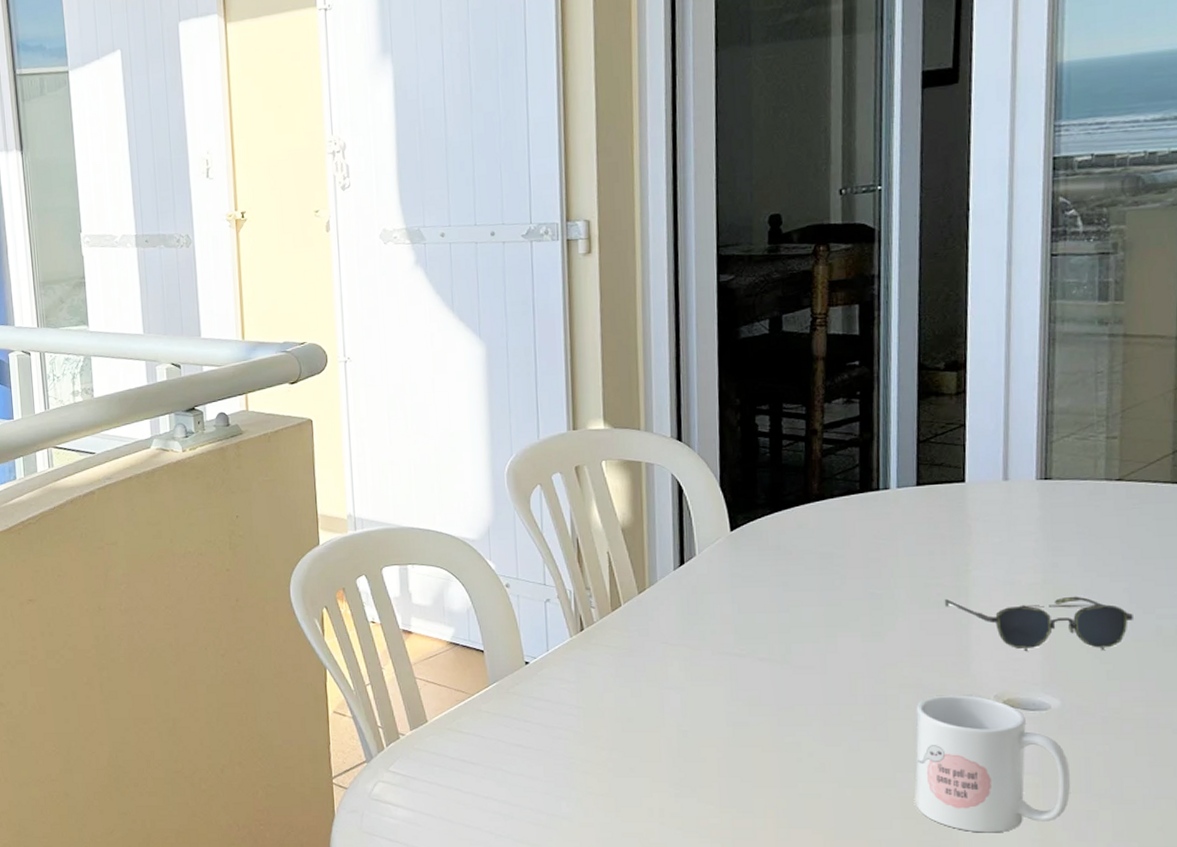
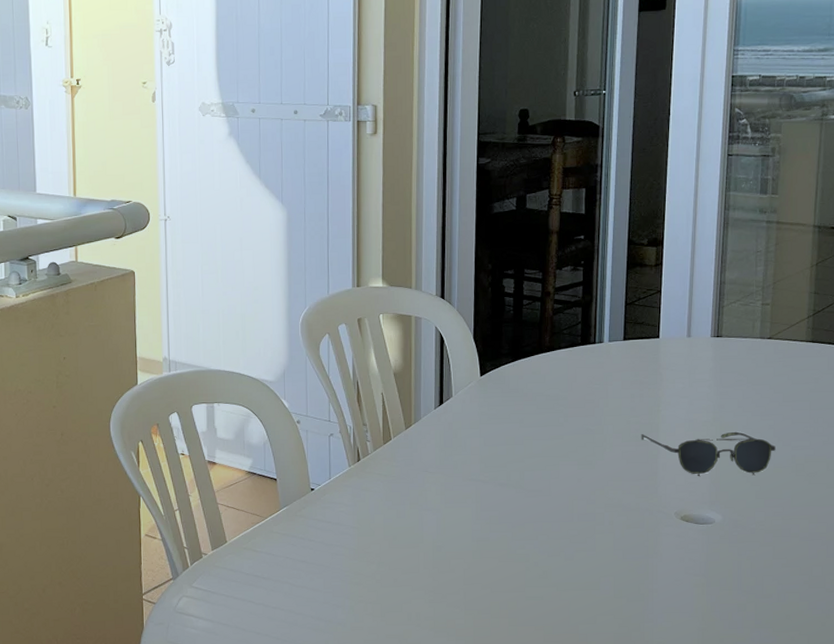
mug: present [915,695,1071,833] -> none [614,512,727,625]

